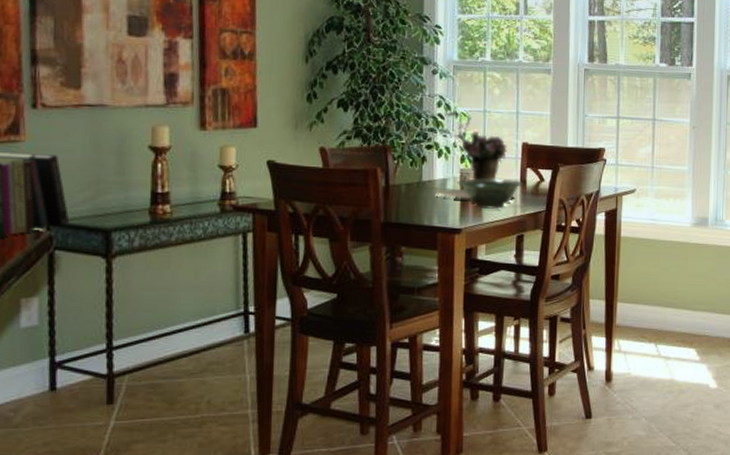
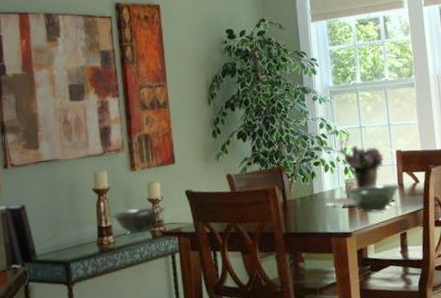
decorative bowl: none [169,174,240,206] -> present [111,206,165,235]

